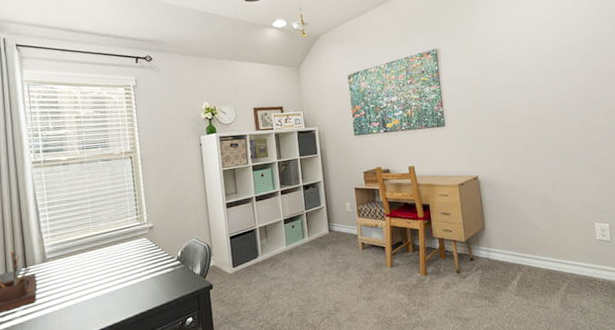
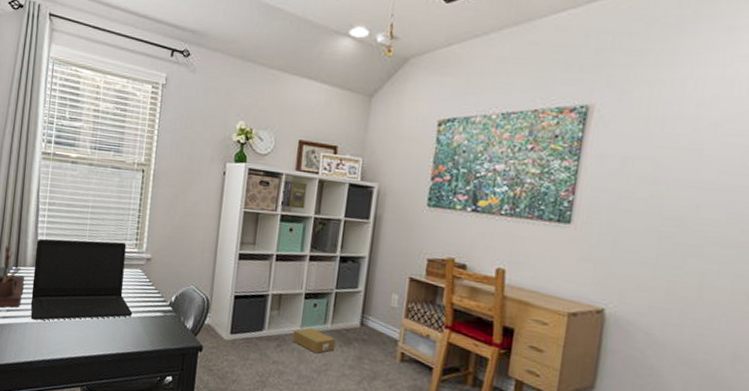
laptop: none [42,220,146,310] -> present [30,239,133,321]
box: none [281,244,315,263] -> present [292,327,336,354]

